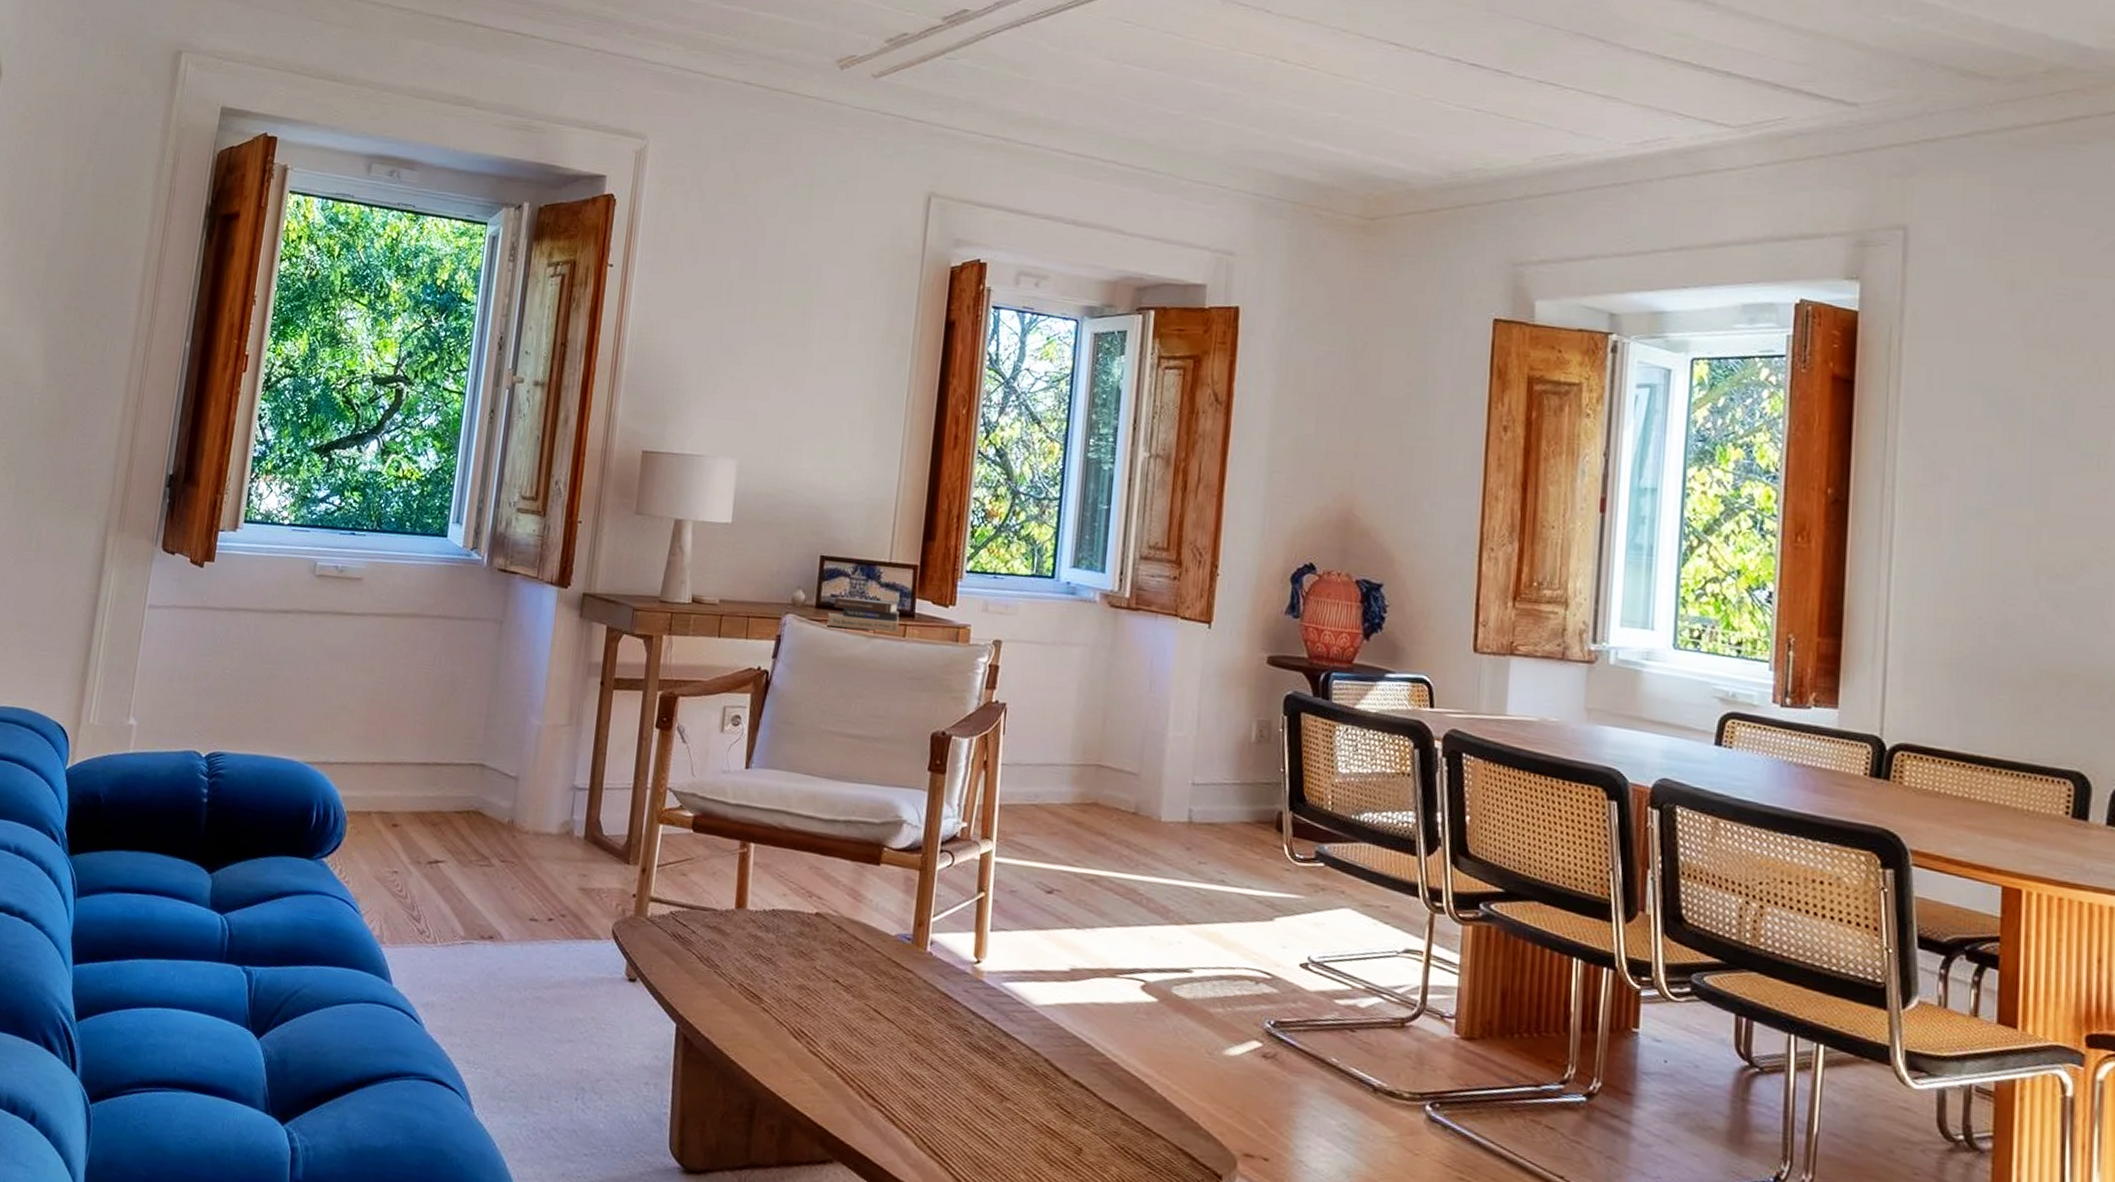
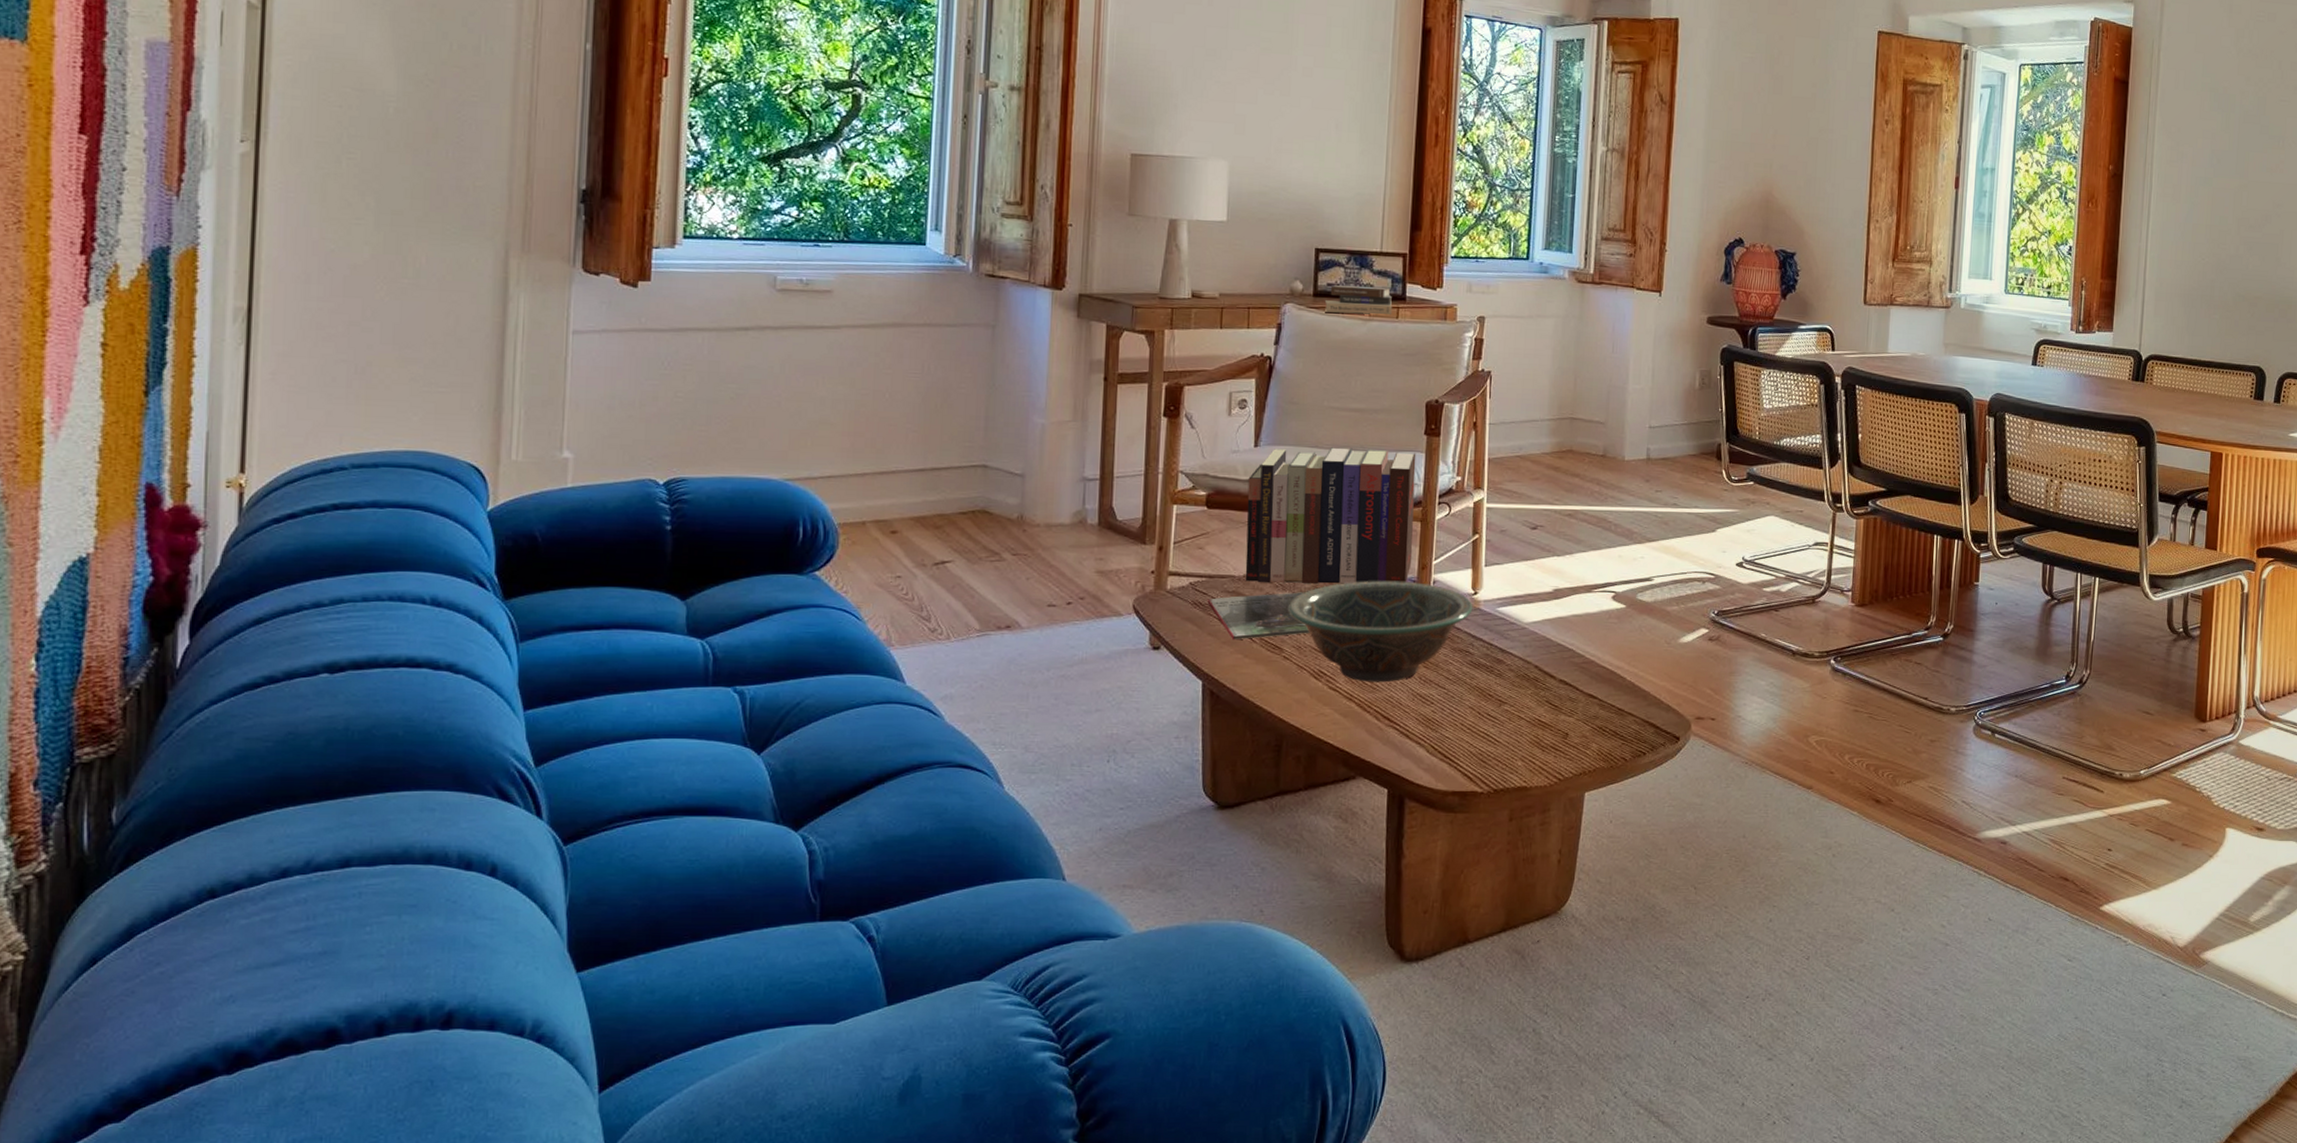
magazine: none [687,932,793,986] -> present [1207,592,1310,640]
books: none [727,772,918,940] -> present [1245,447,1416,584]
decorative bowl: none [771,931,975,1054] -> present [1289,580,1473,683]

